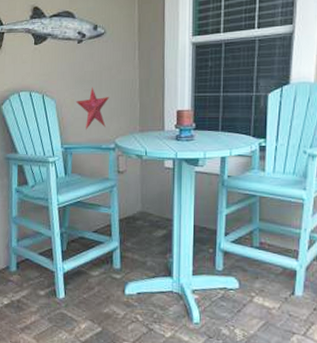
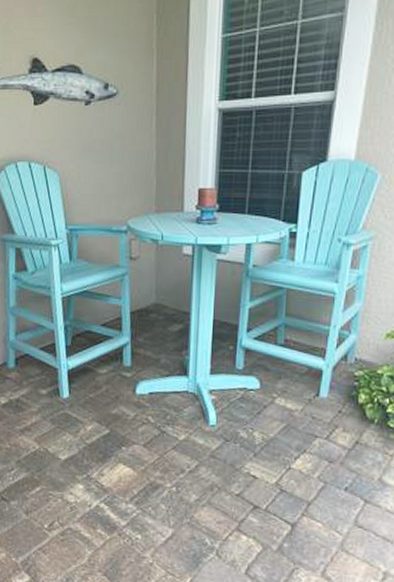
decorative star: present [75,87,110,130] -> none [82,158,122,209]

